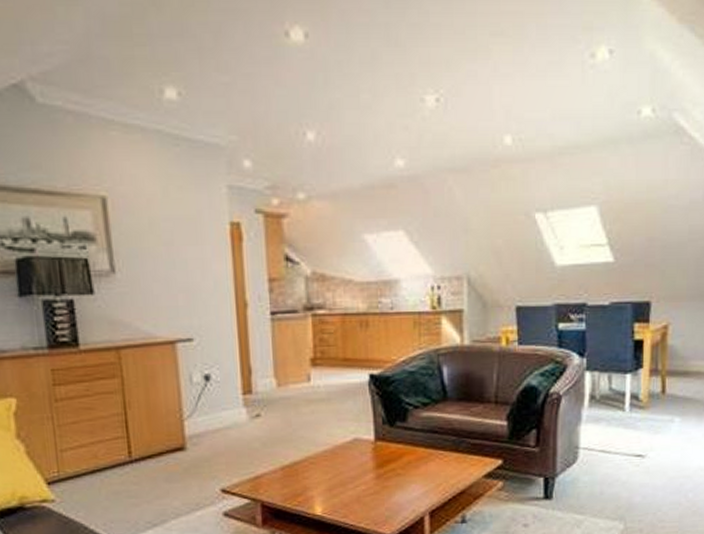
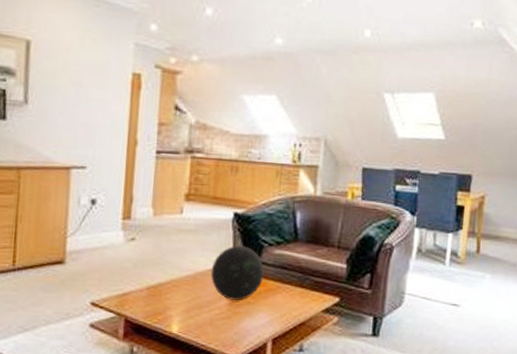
decorative orb: none [351,411,413,474] -> present [210,245,265,301]

